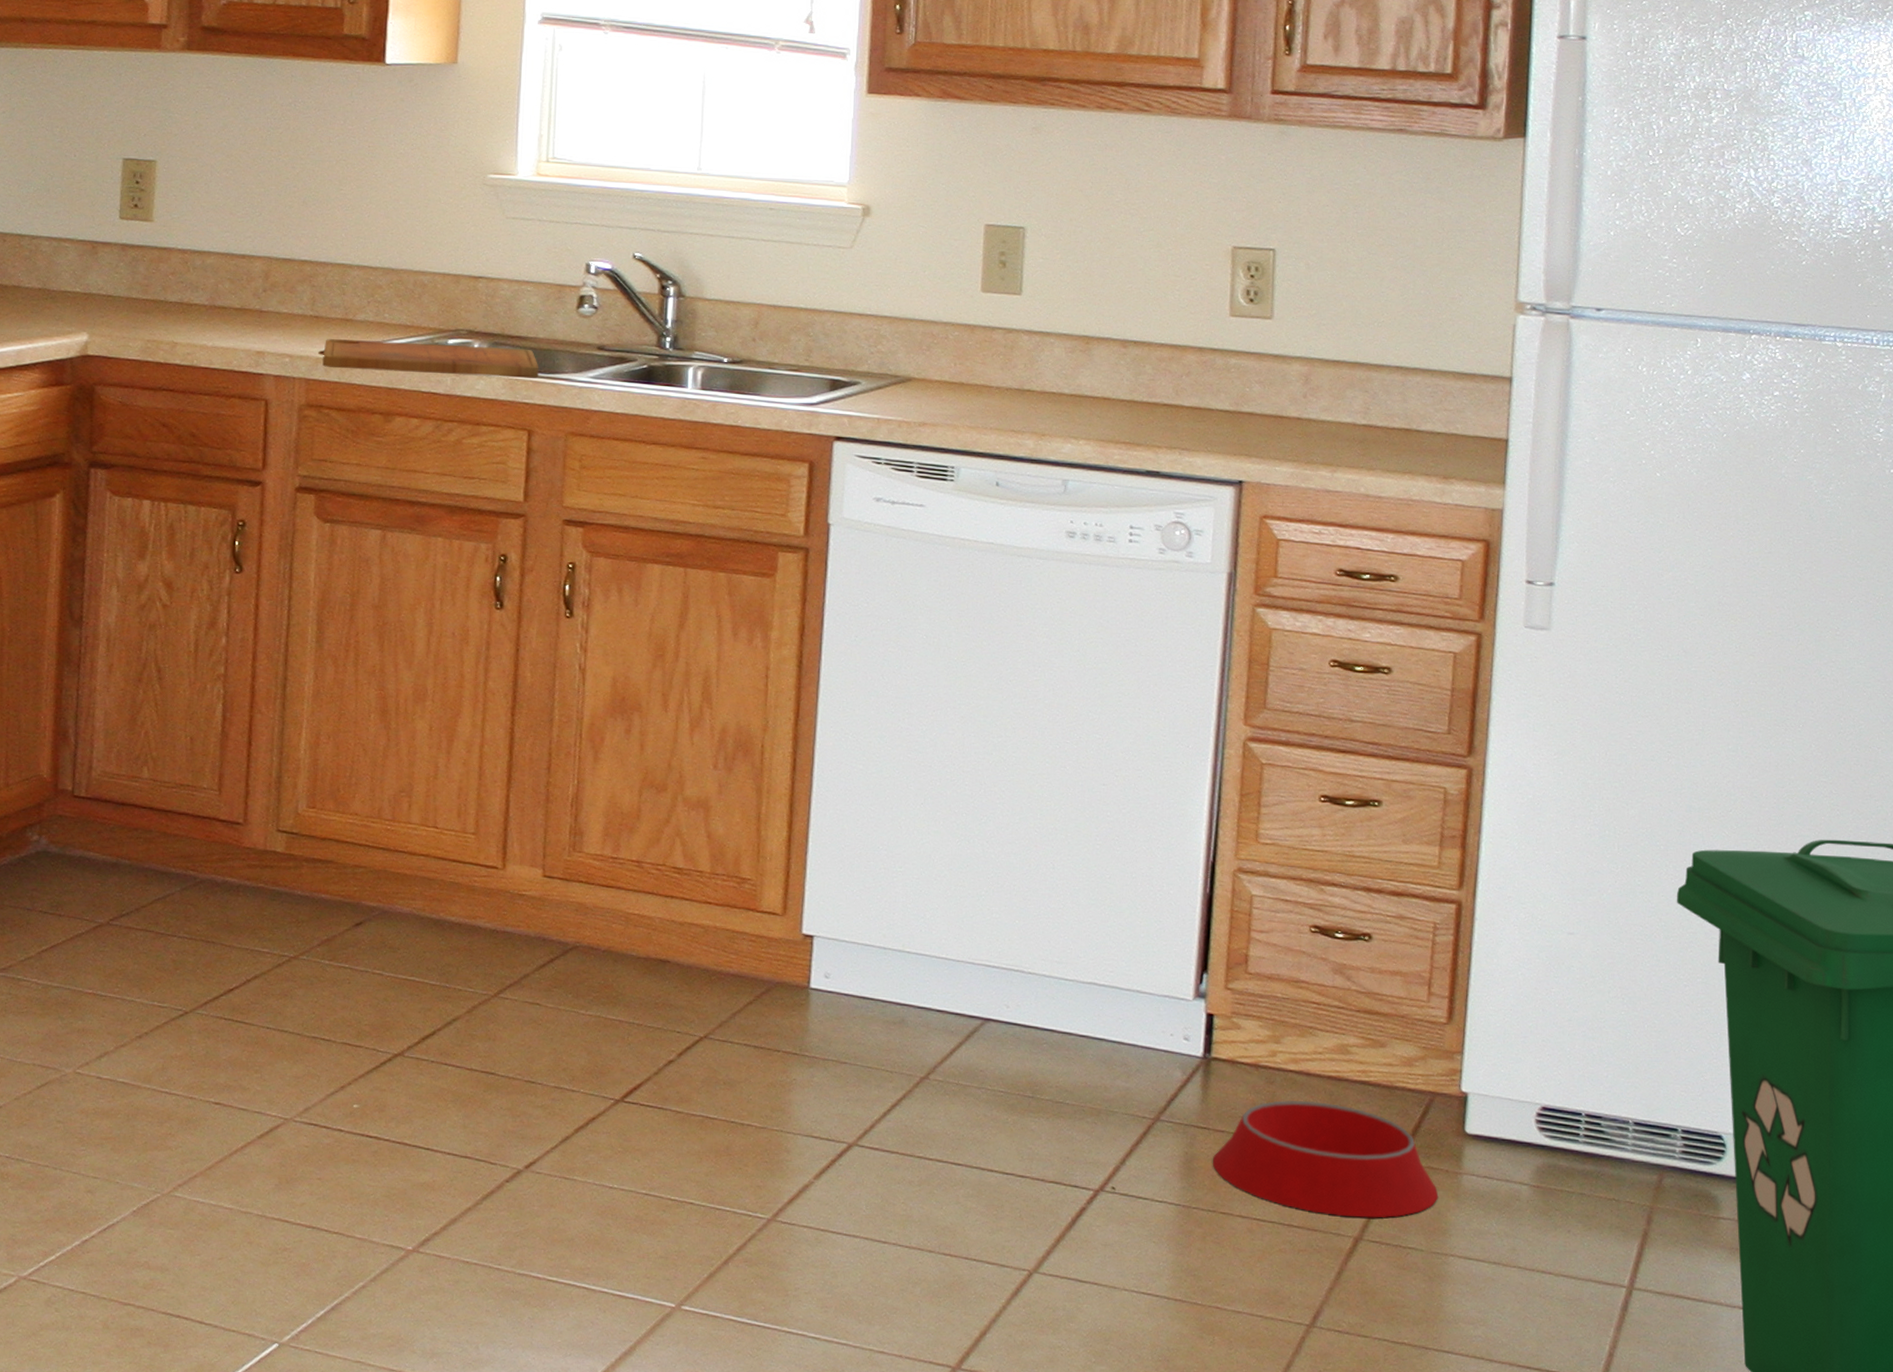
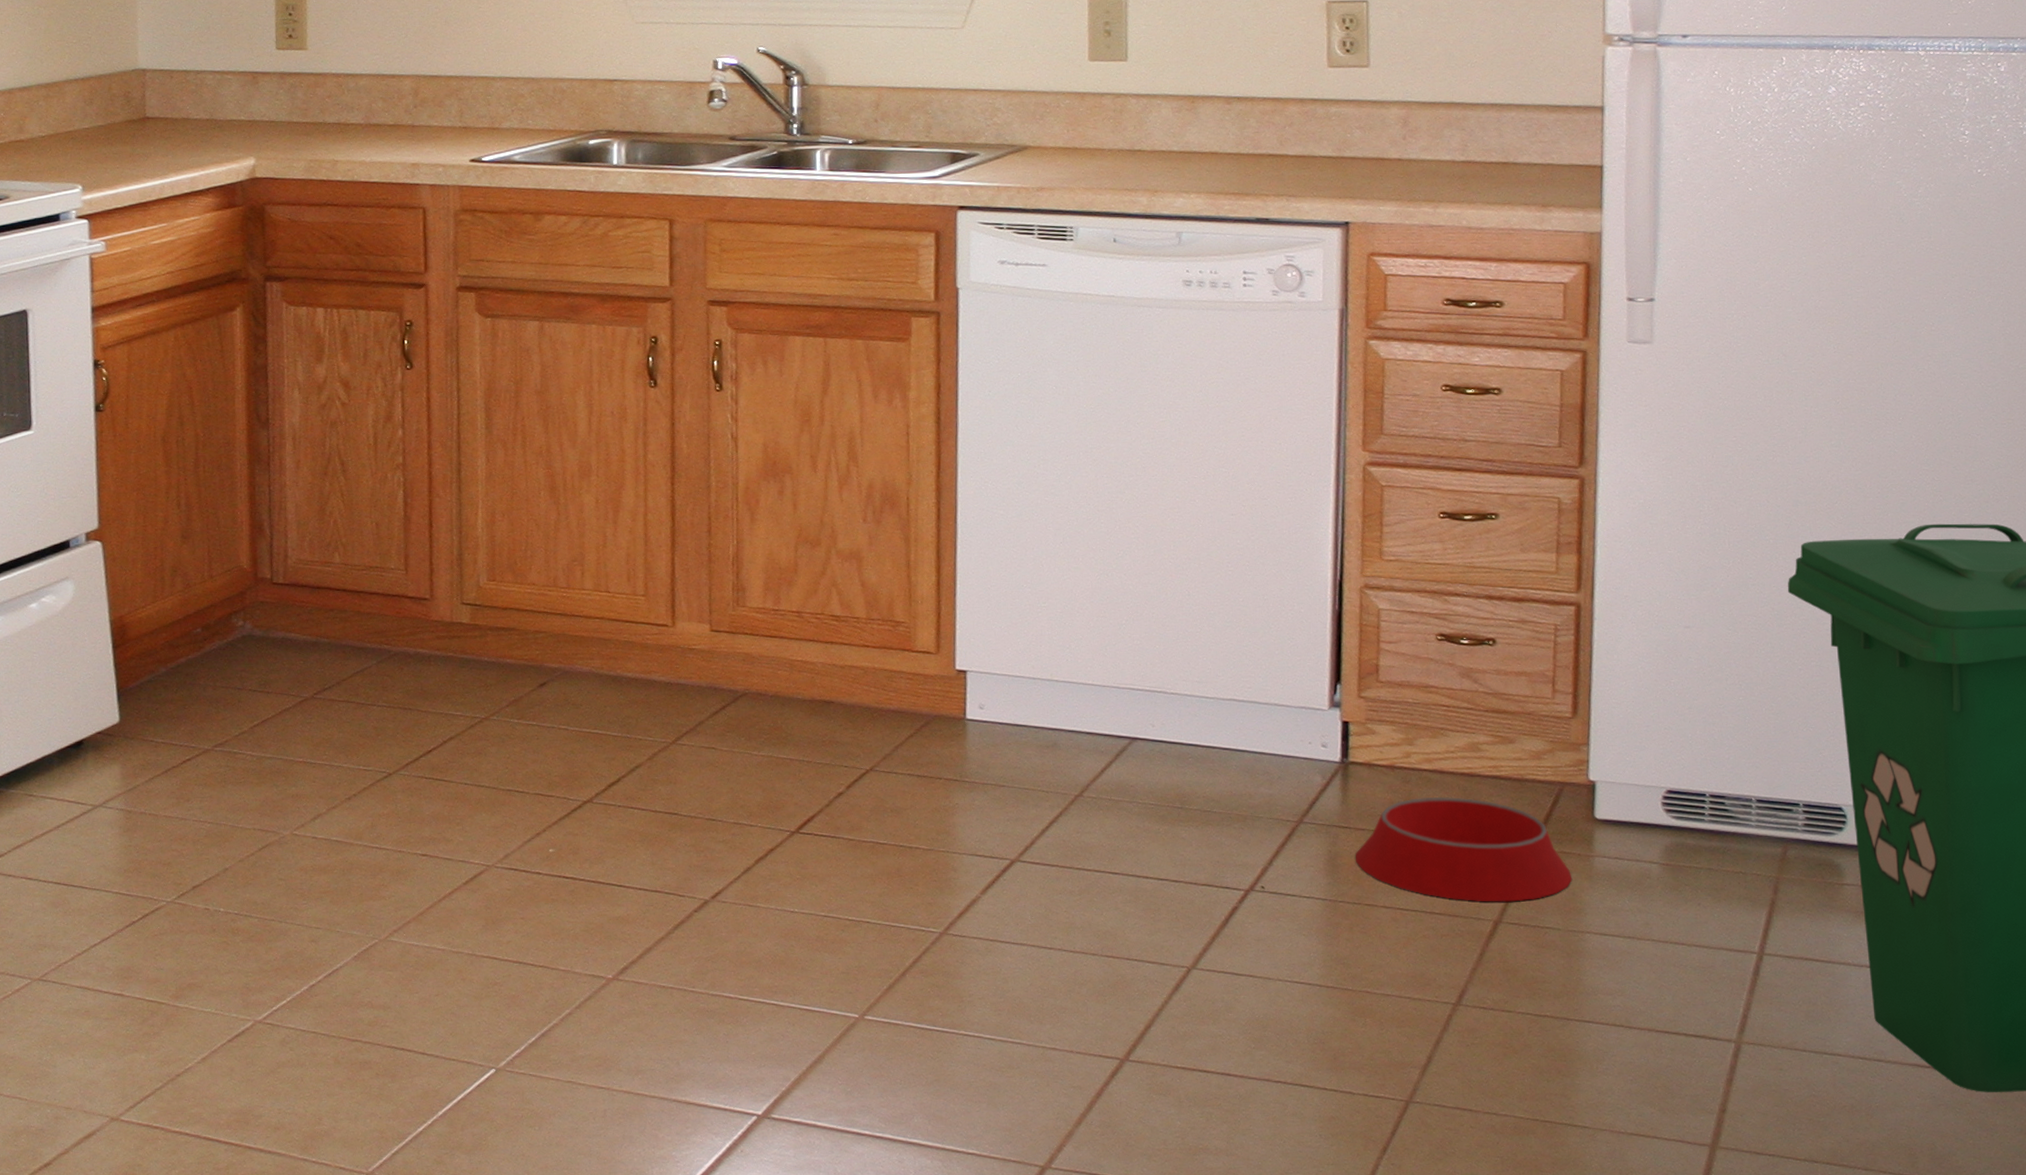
cutting board: present [322,339,539,378] -> none [473,144,676,175]

